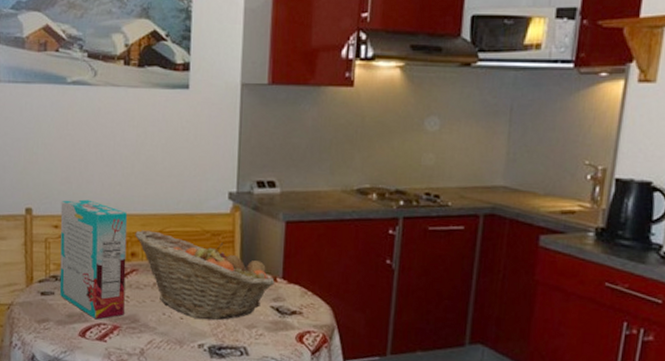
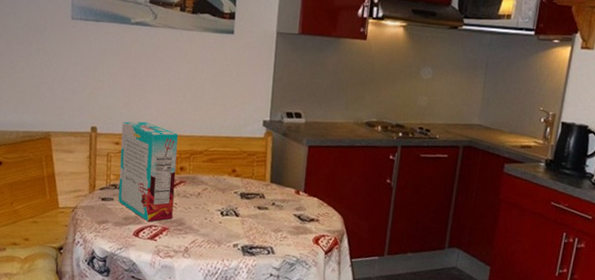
fruit basket: present [135,230,275,320] -> none [184,149,298,225]

